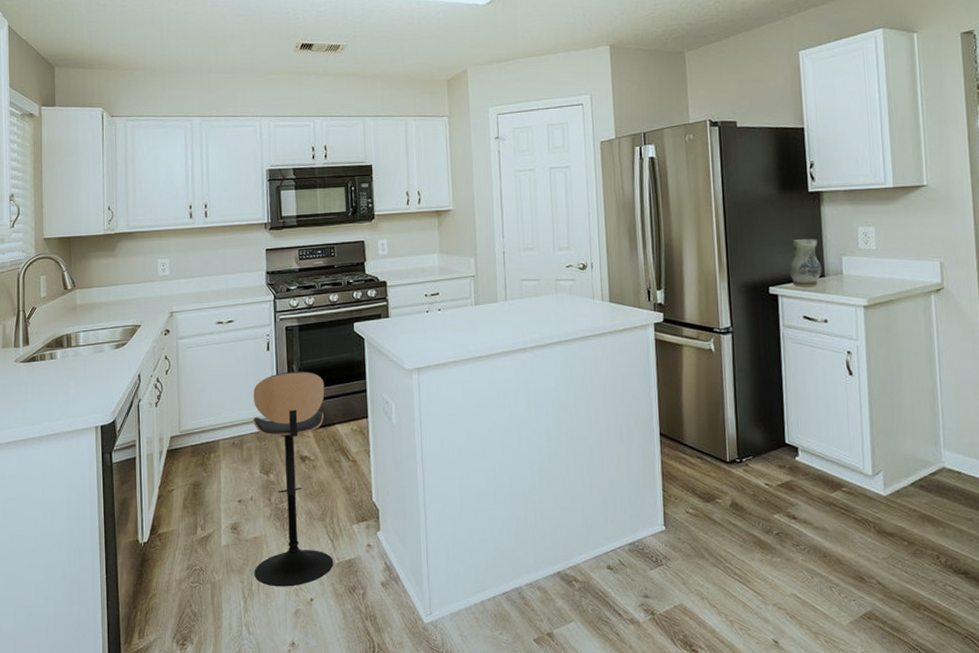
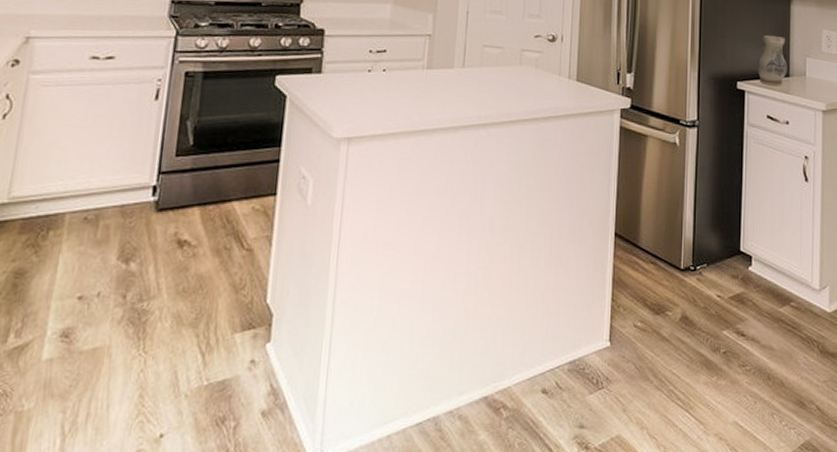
bar stool: present [252,371,334,587] -> none [83,129,226,418]

